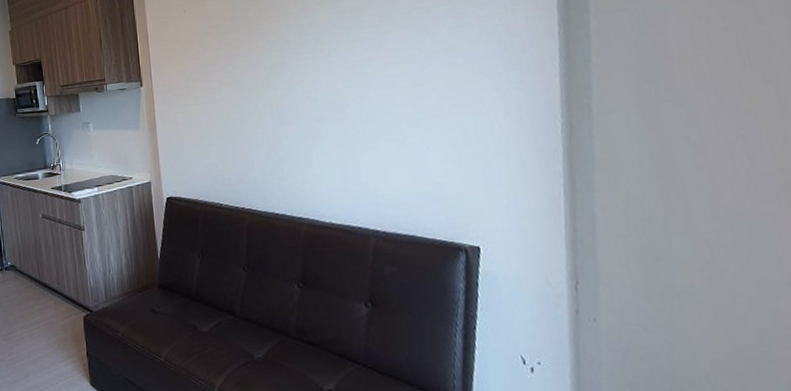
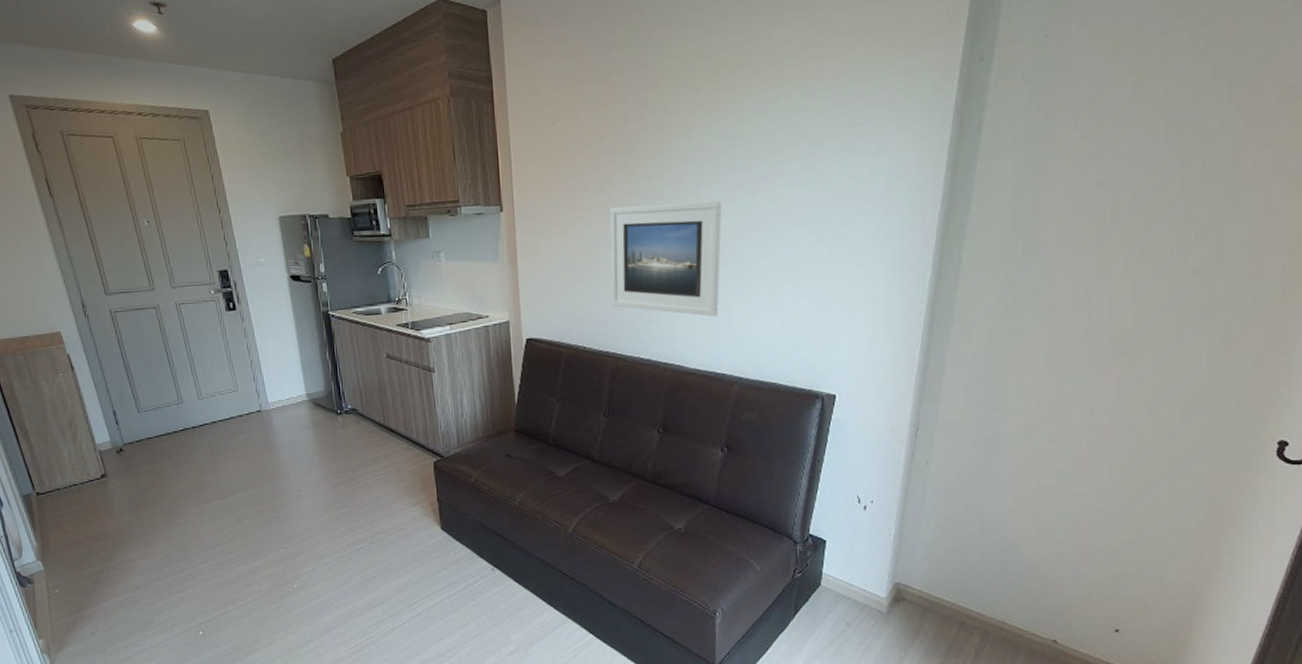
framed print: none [237,66,348,173] -> present [609,201,722,317]

